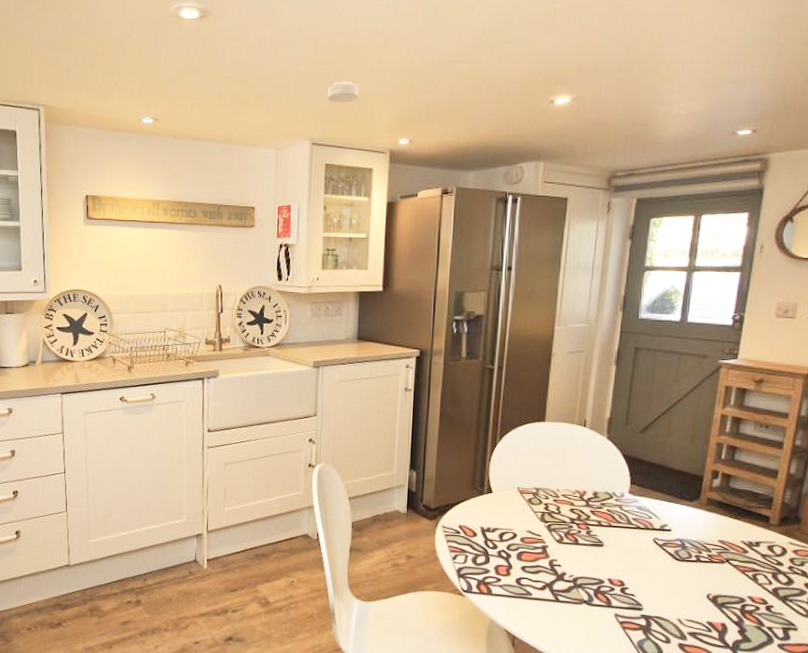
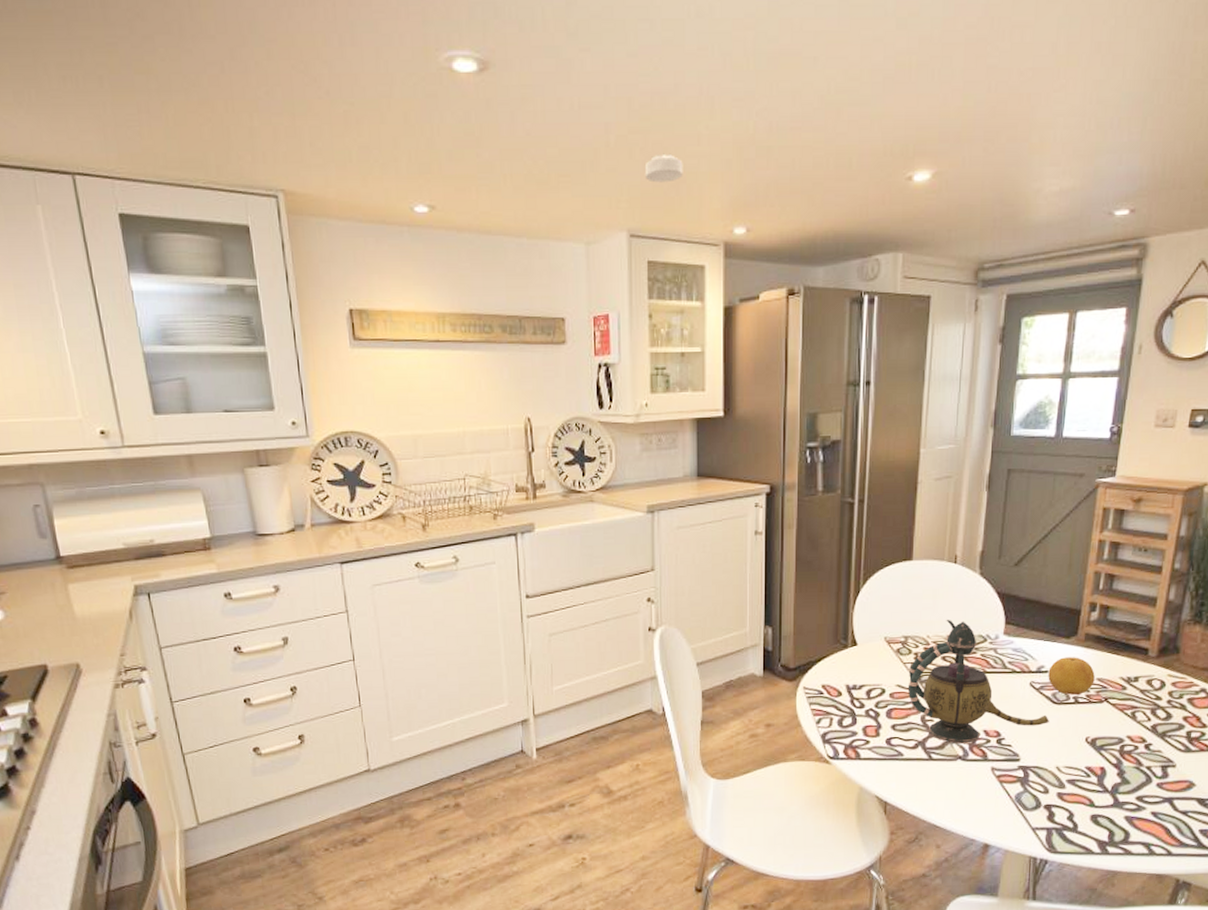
teapot: none [537,476,672,590] -> present [907,620,1049,744]
fruit: none [671,518,717,554] -> present [1048,657,1095,695]

